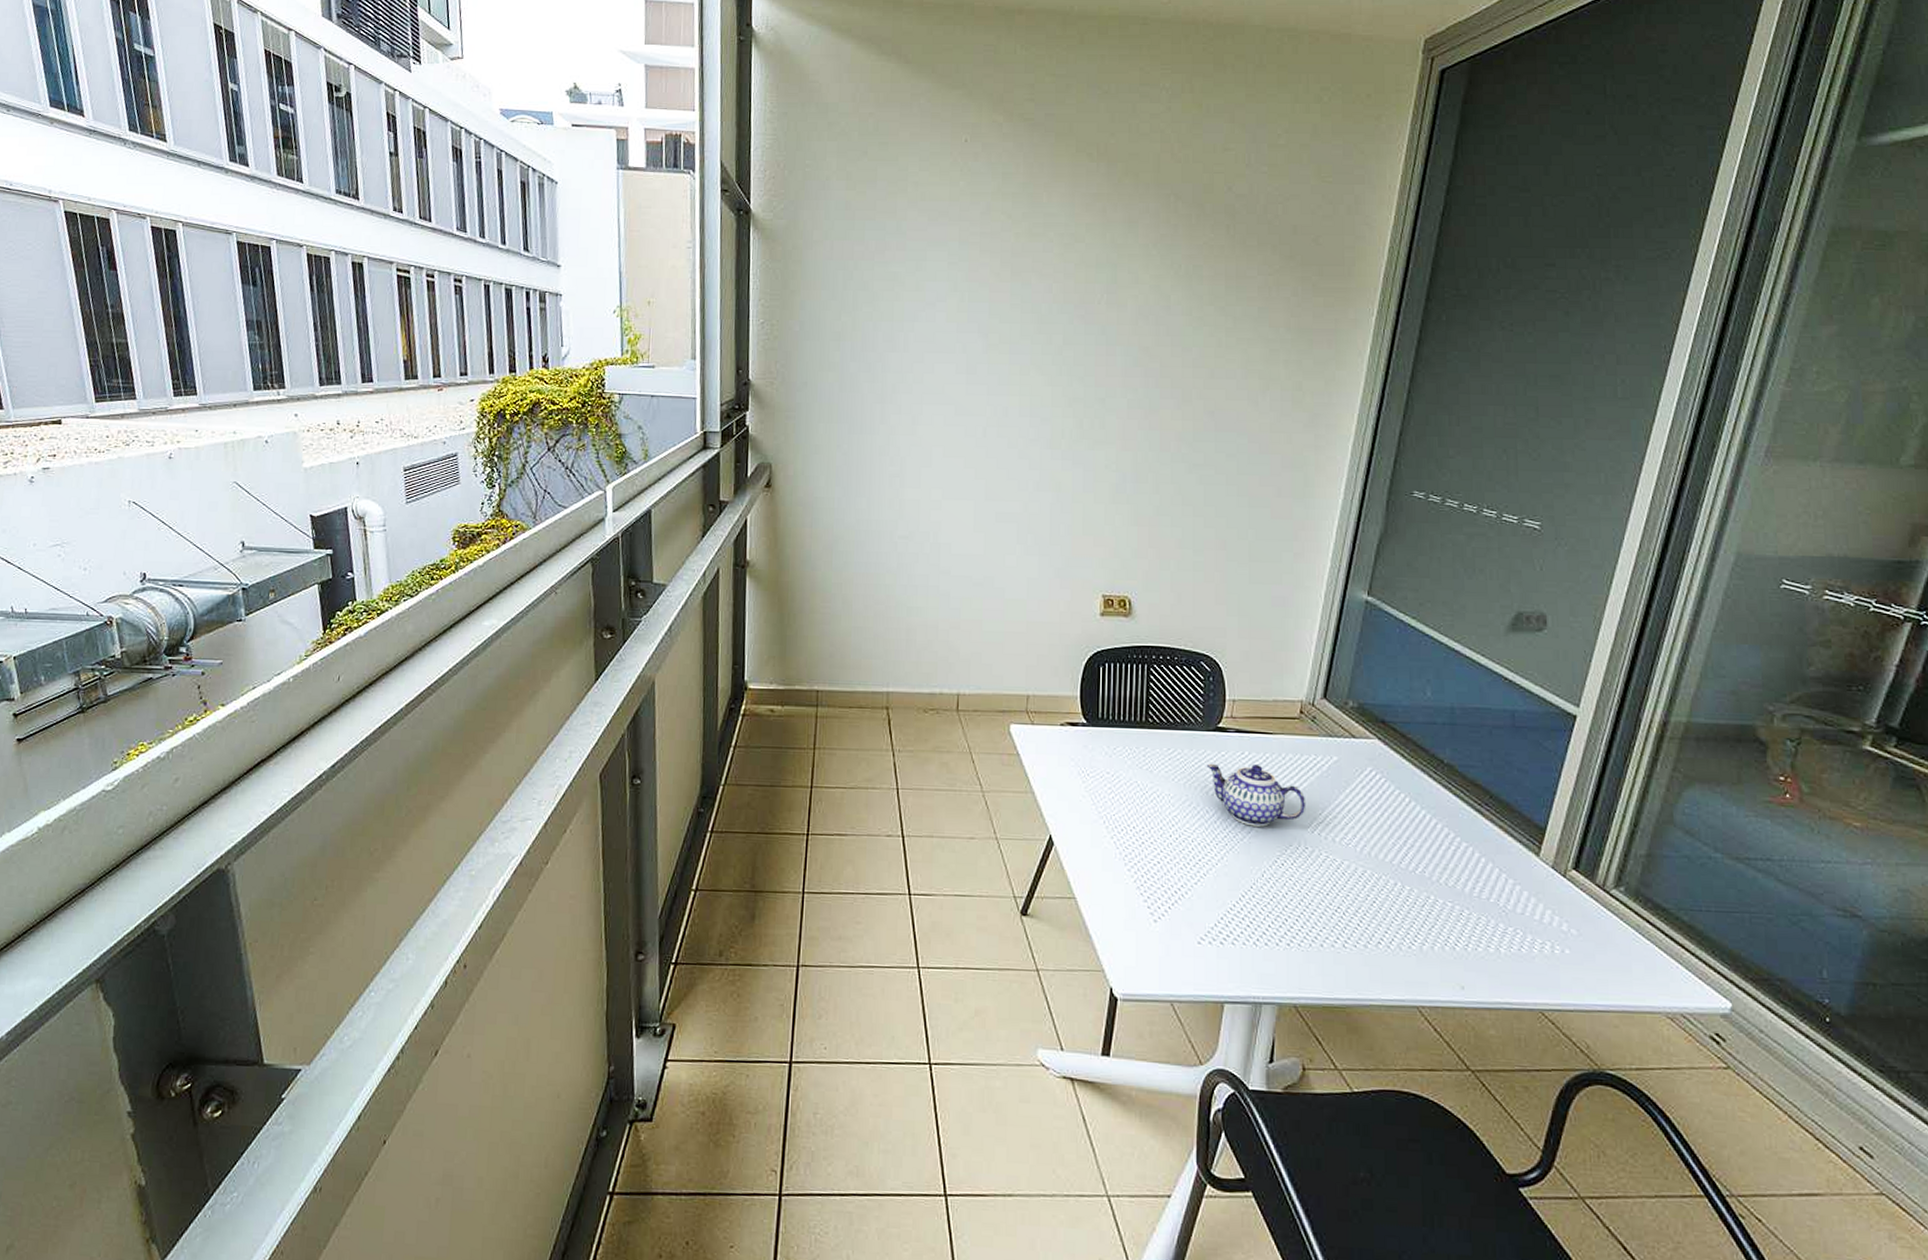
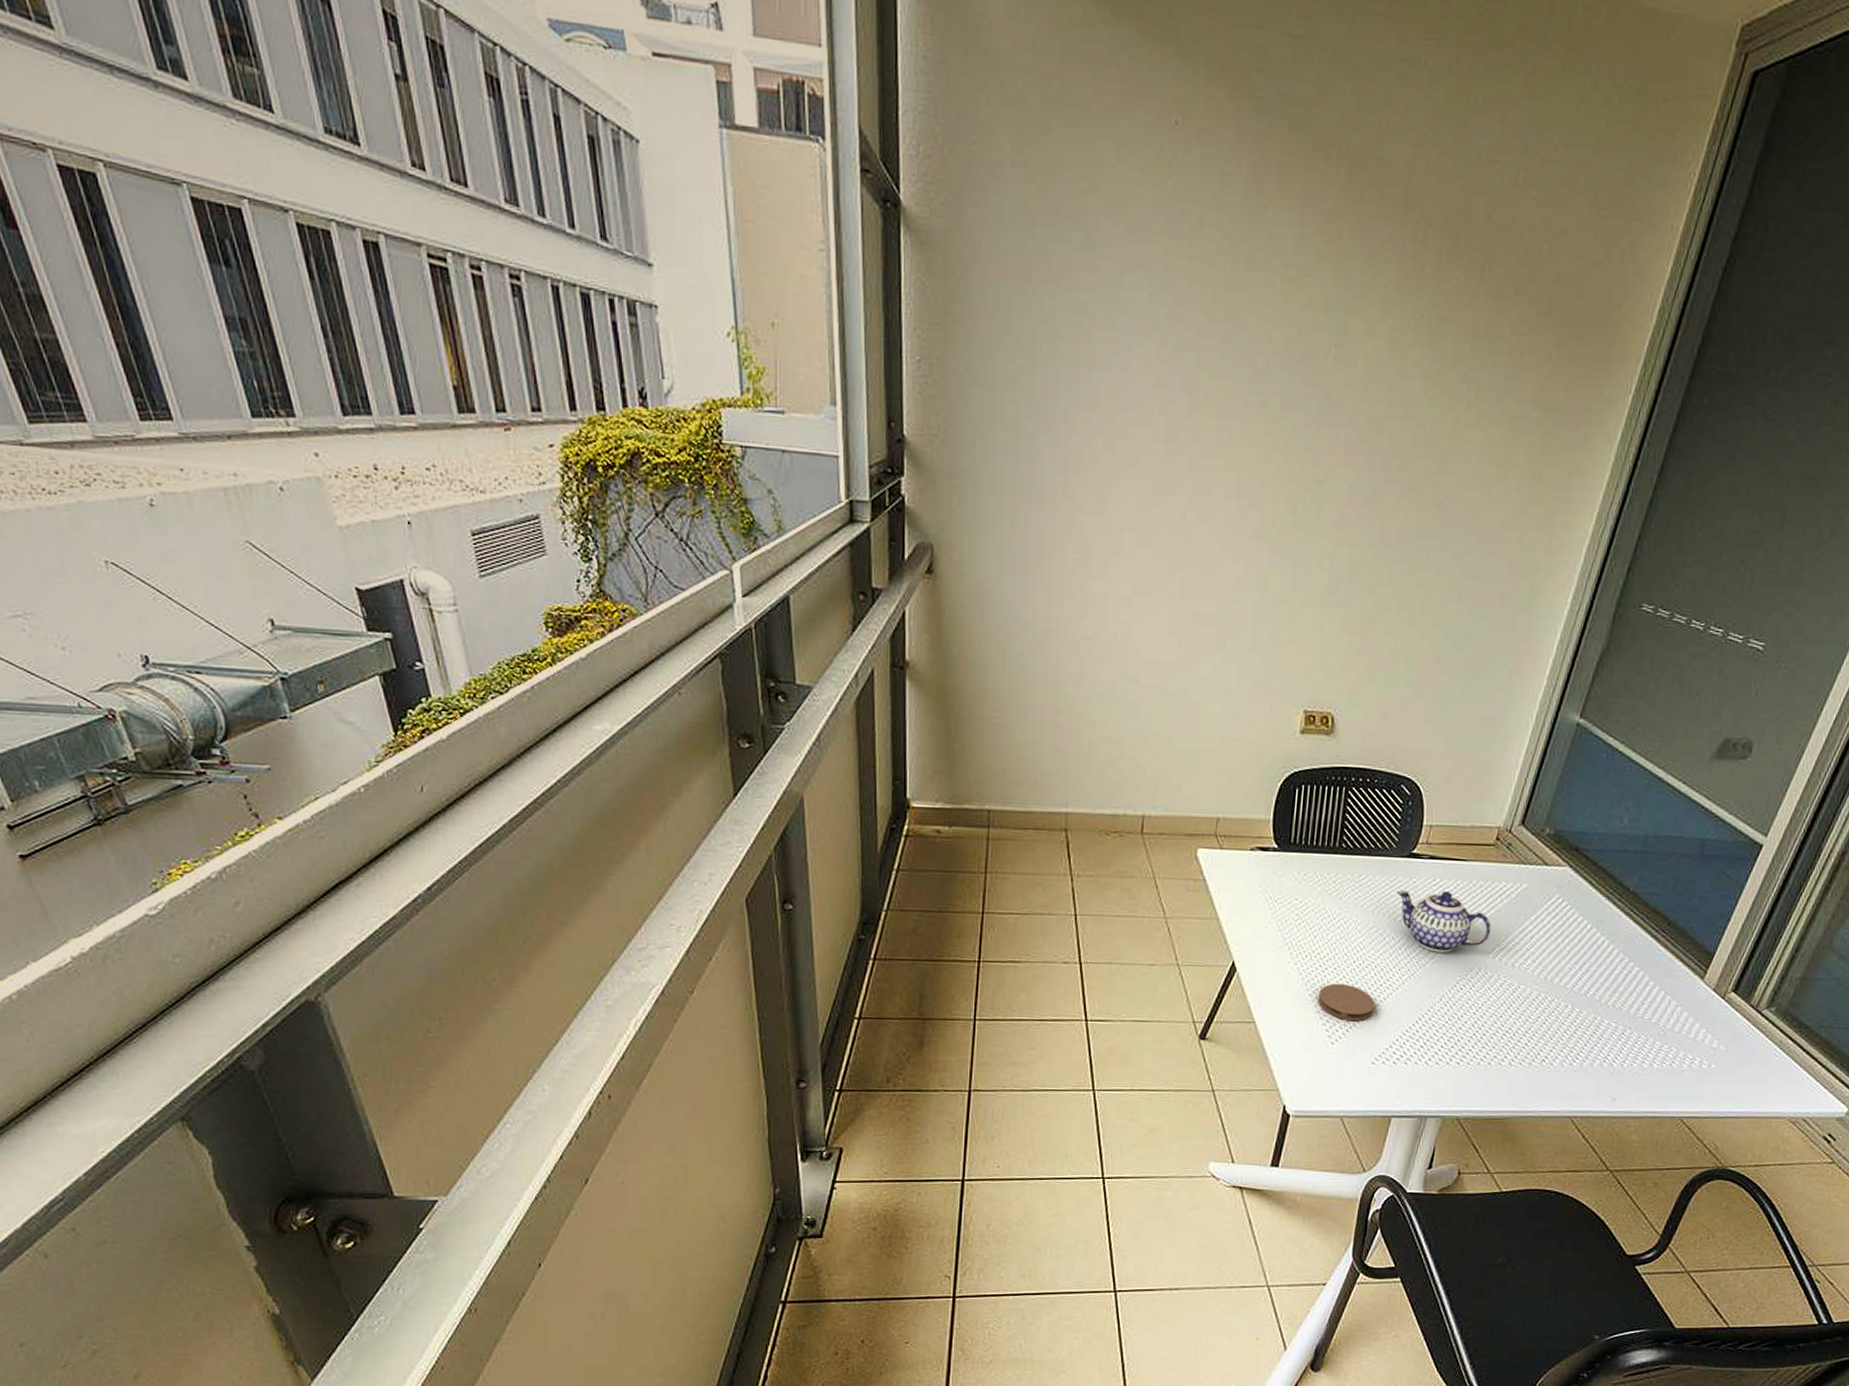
coaster: none [1137,858,1195,898] -> present [1318,983,1375,1022]

